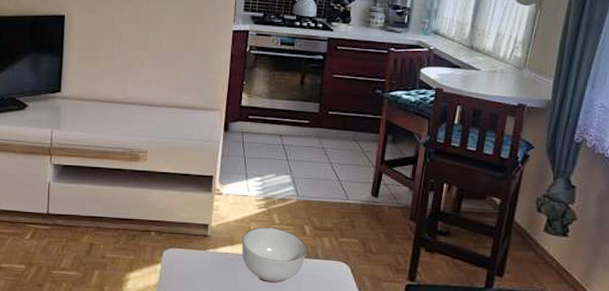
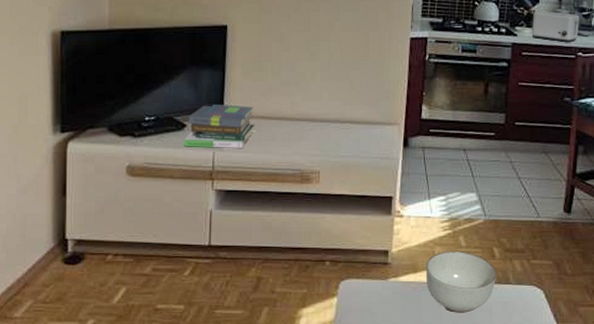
books: none [26,87,89,129] -> present [184,104,255,149]
toaster: none [347,8,393,39] -> present [531,11,580,43]

